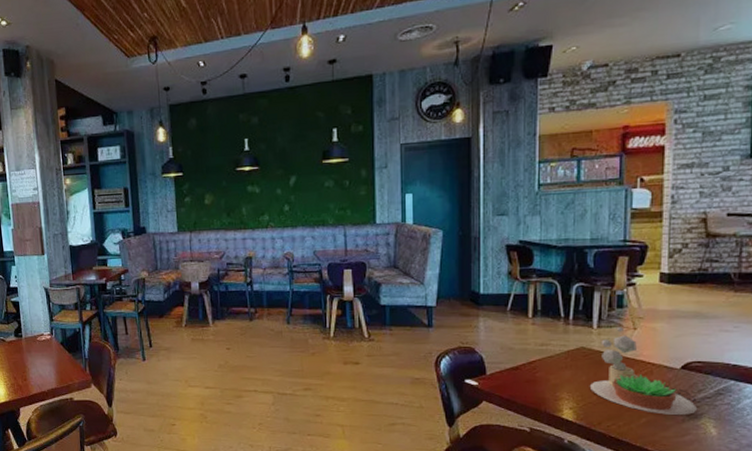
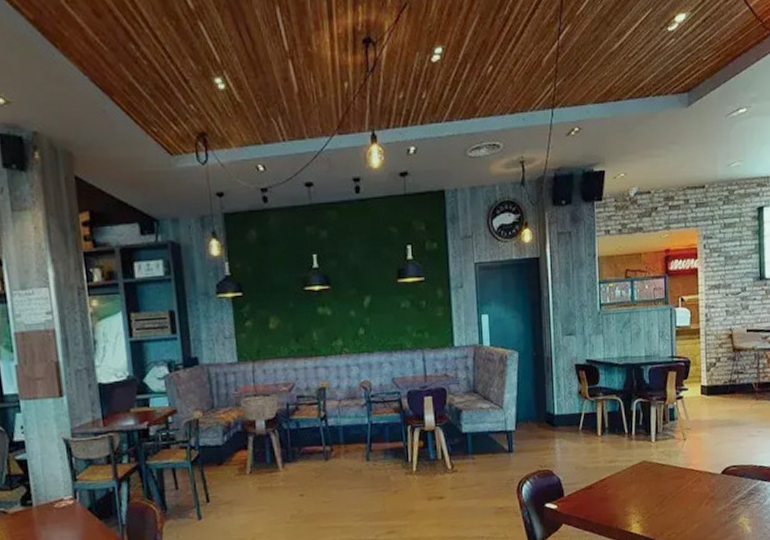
succulent plant: present [589,327,698,416] -> none [651,439,736,519]

